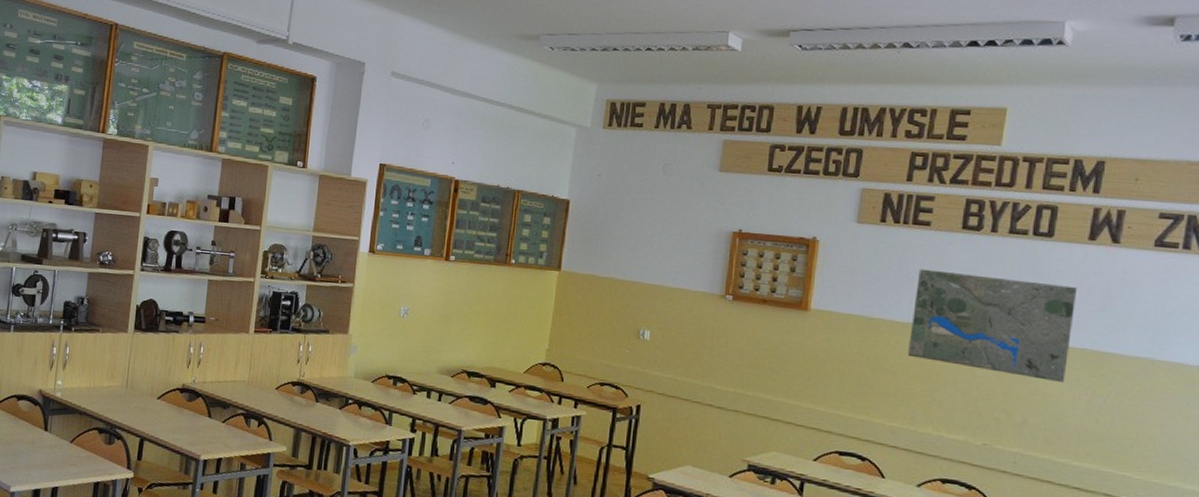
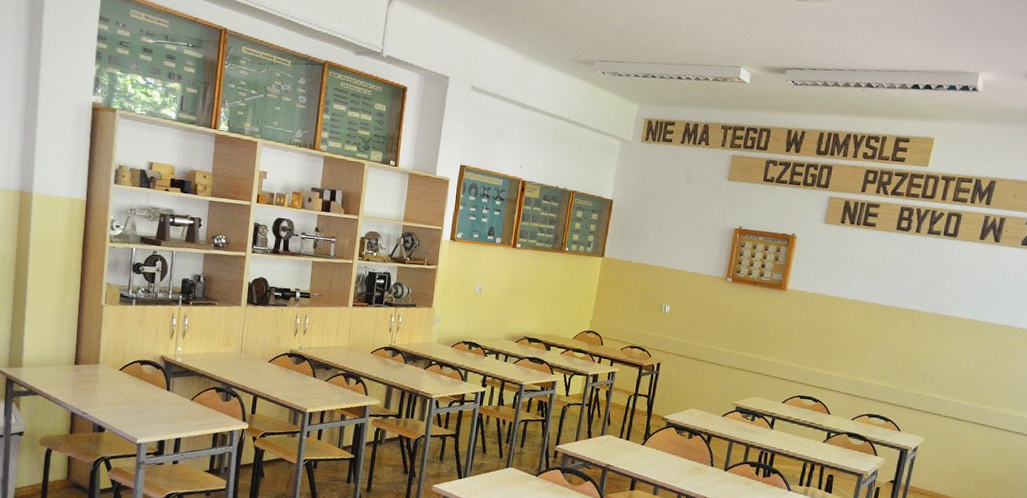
road map: present [908,268,1078,384] -> none [853,259,970,344]

